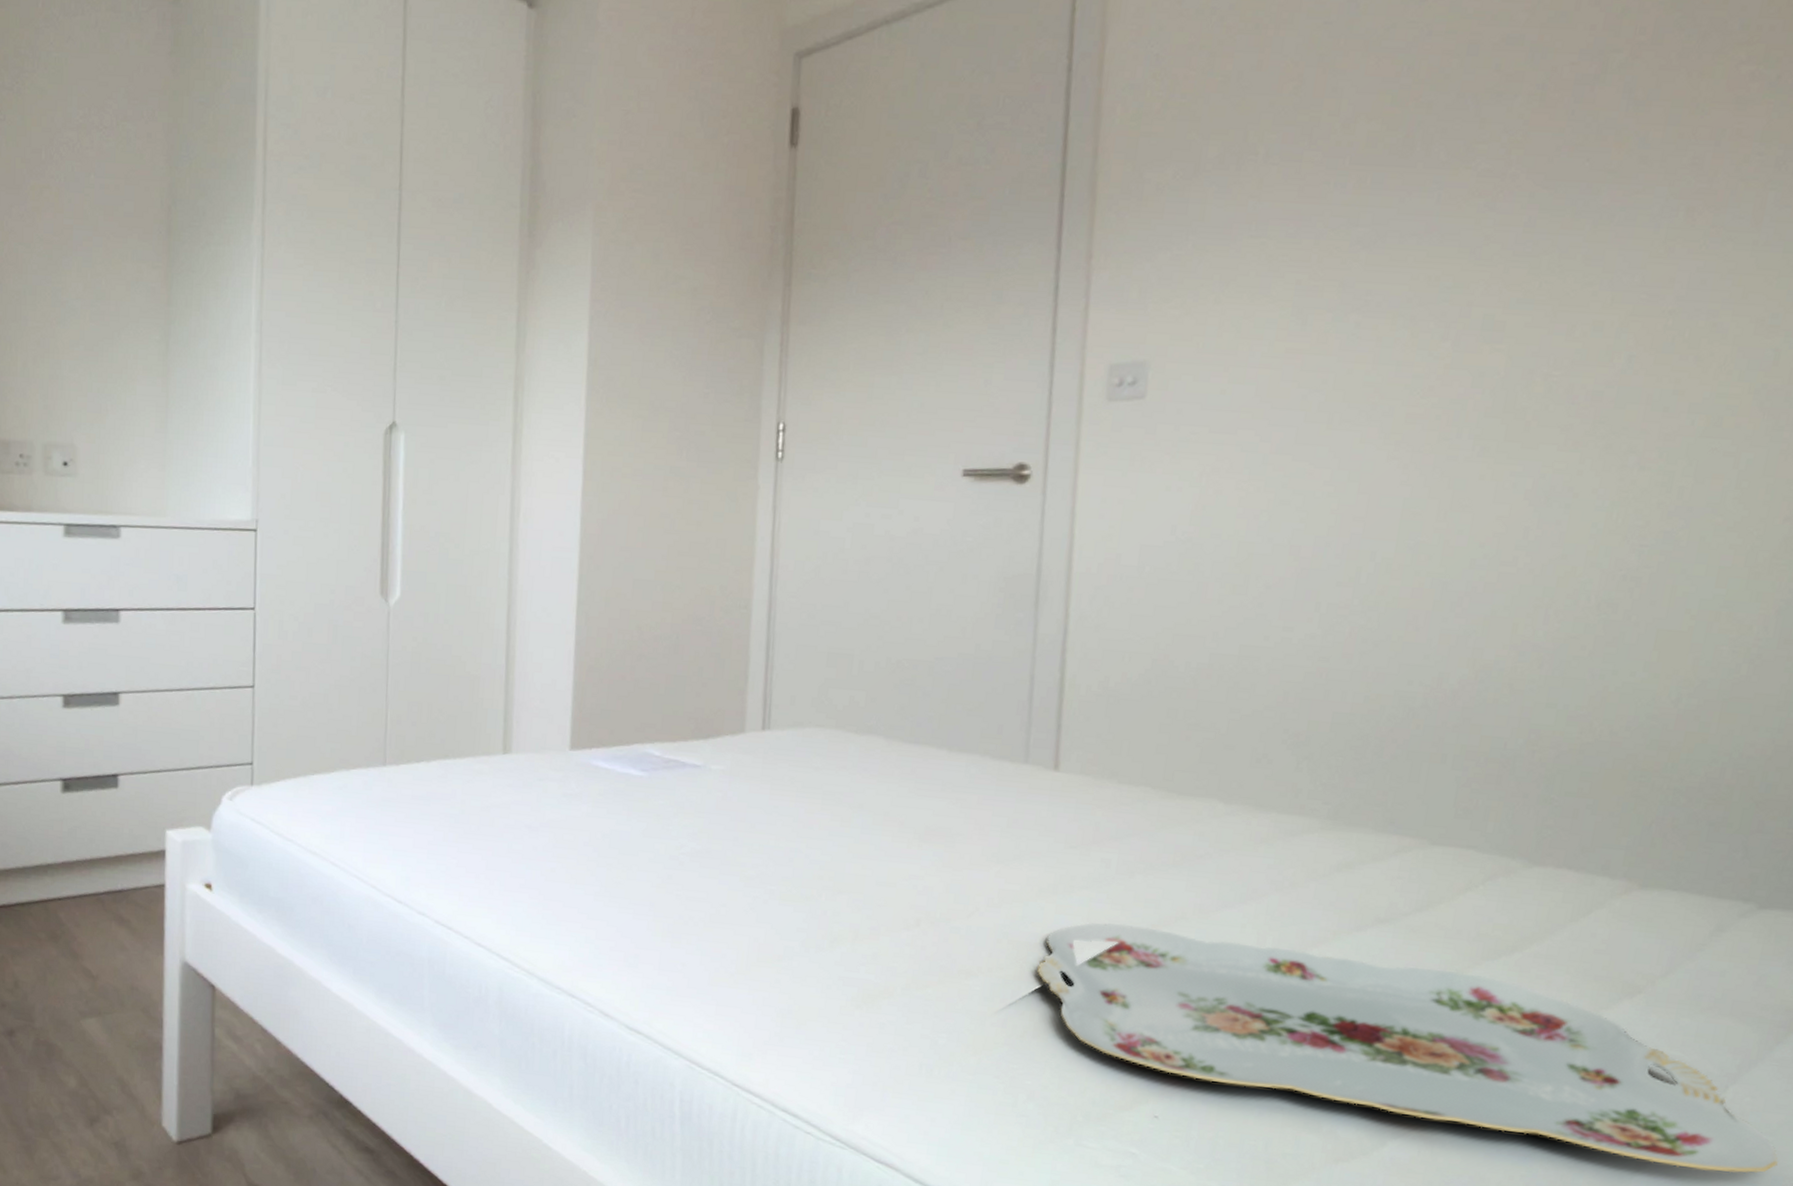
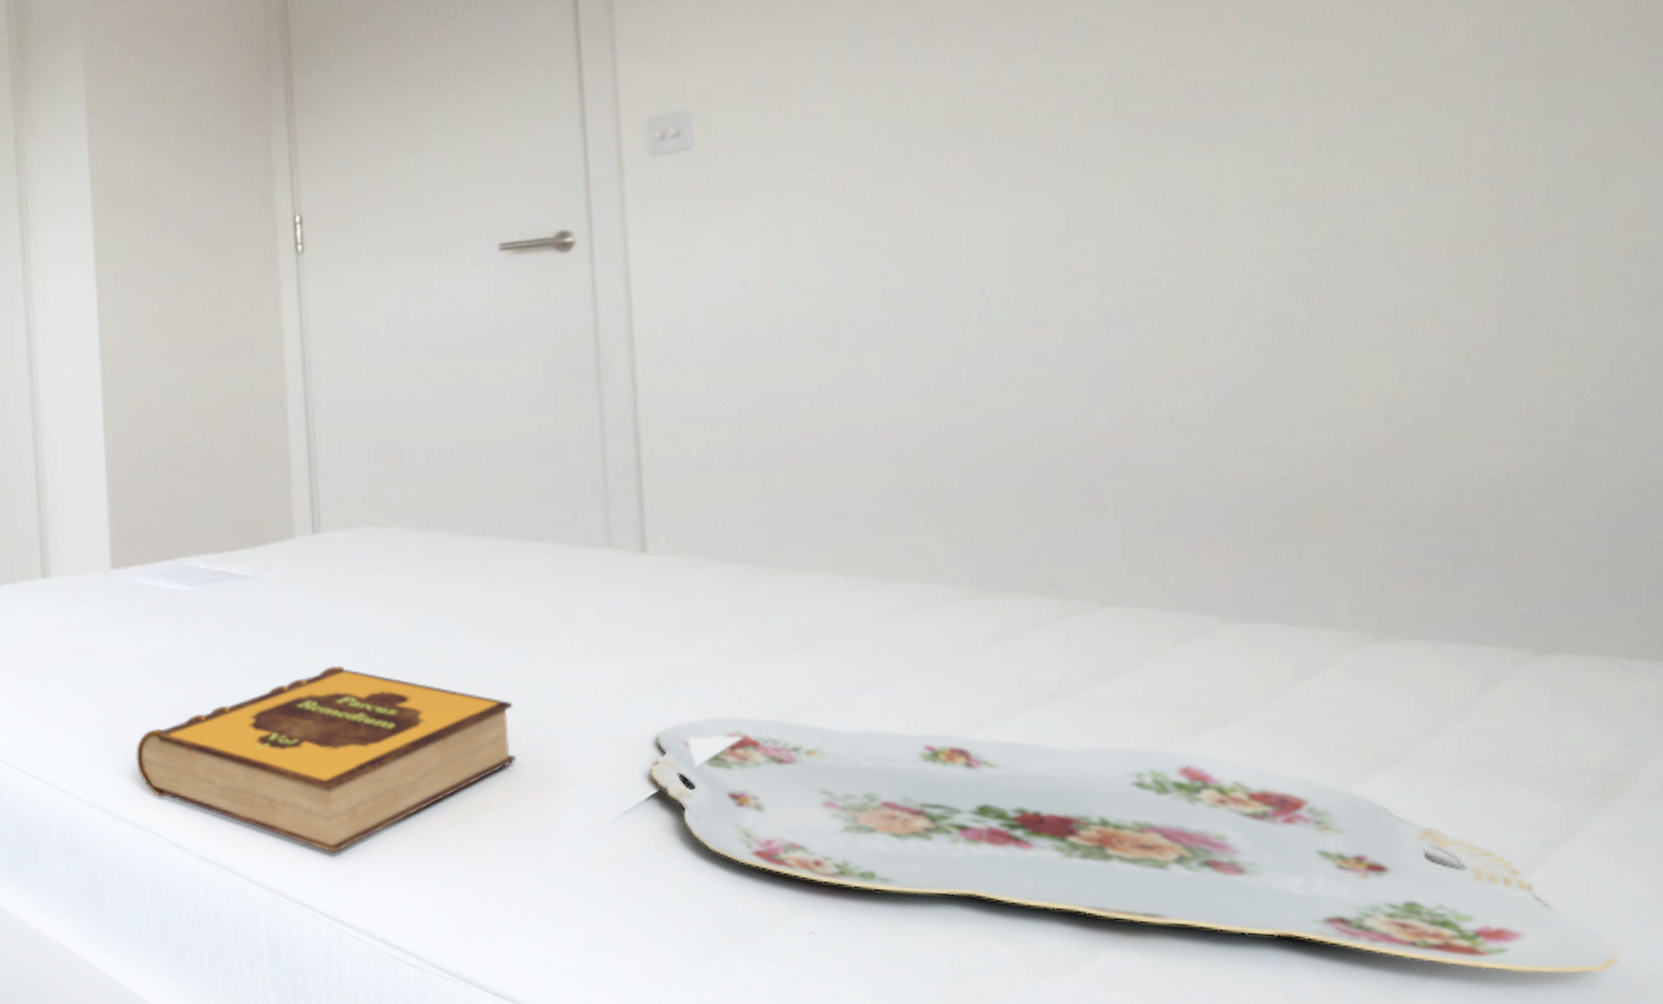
hardback book: none [575,855,926,1029] -> present [136,665,516,854]

